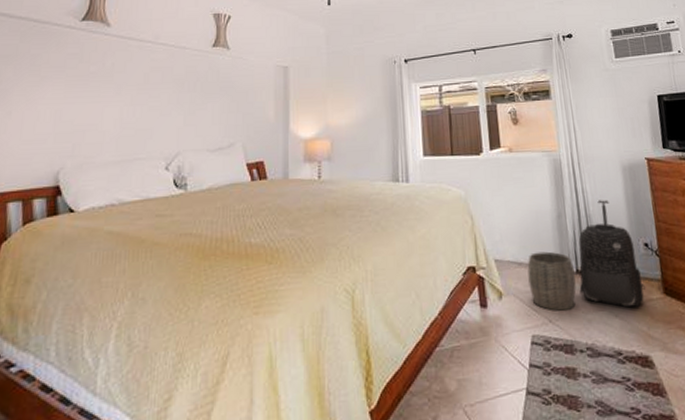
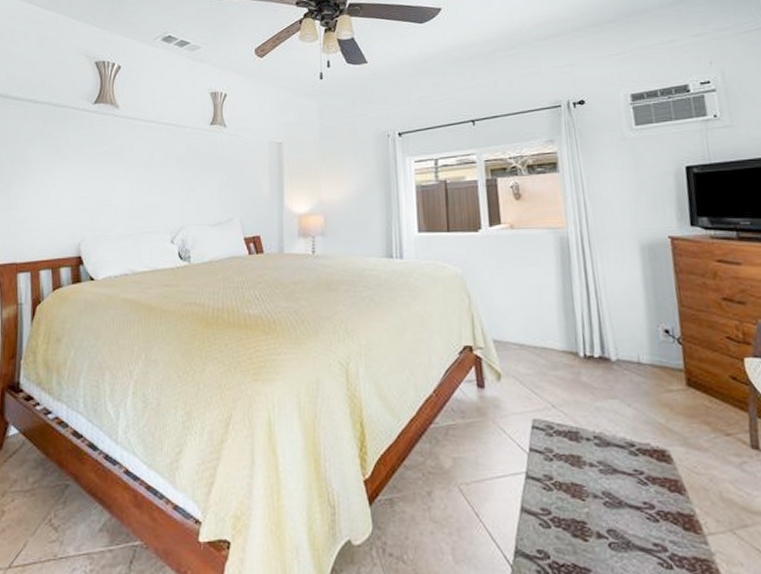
woven basket: present [527,251,577,311] -> none [528,334,584,396]
suitcase: present [578,200,645,308] -> none [586,281,664,397]

